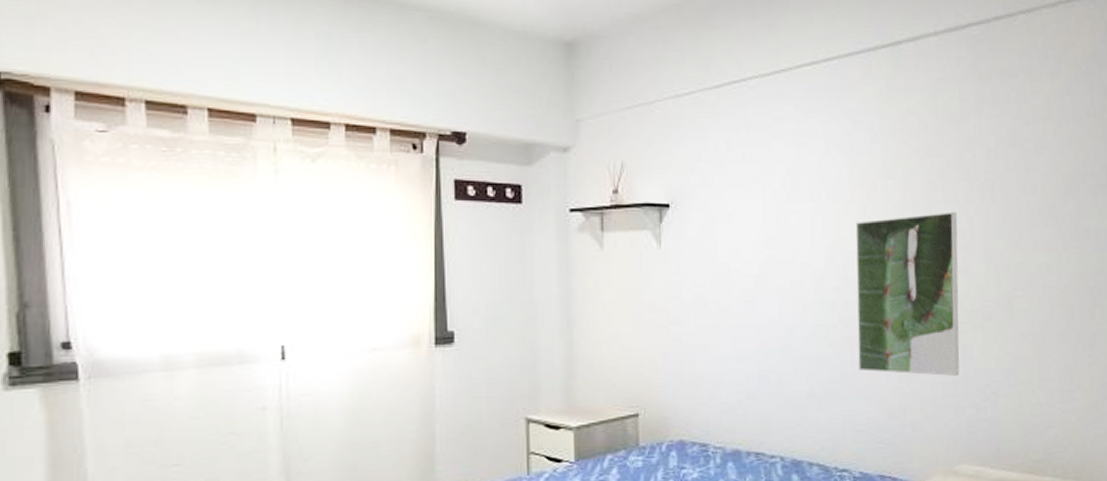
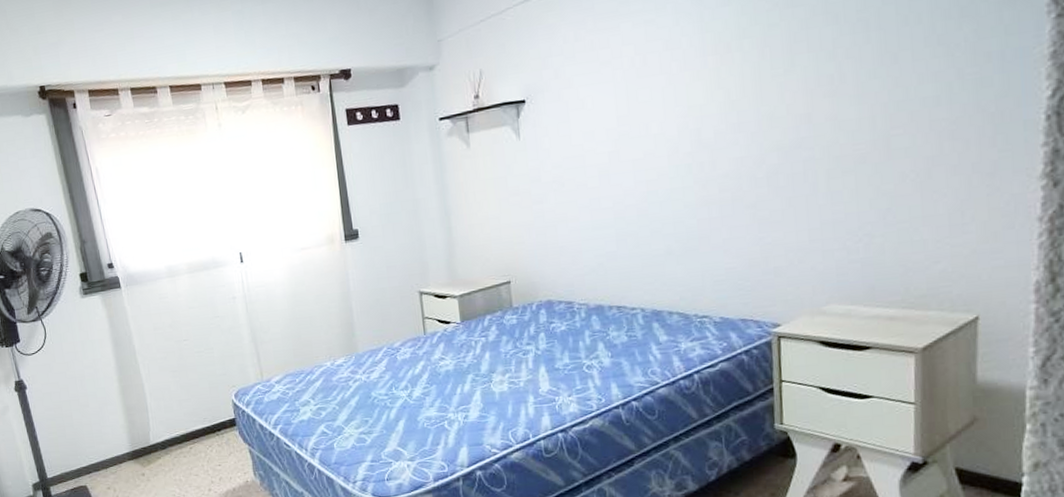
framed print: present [855,211,960,376] -> none [709,59,827,227]

